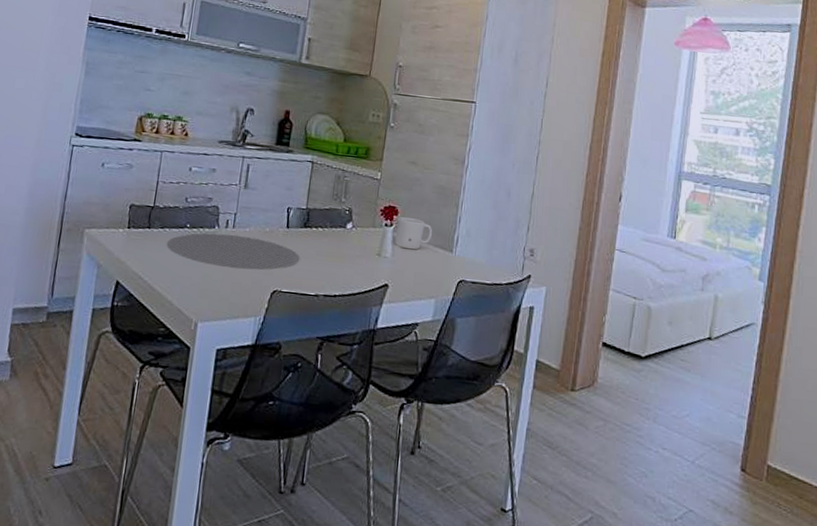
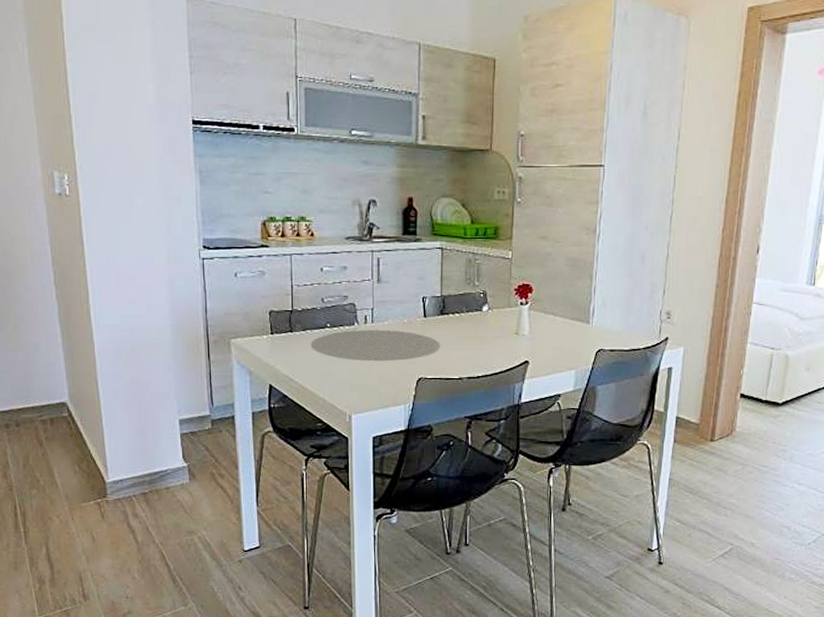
mug: present [395,217,433,250] -> none [531,293,569,325]

